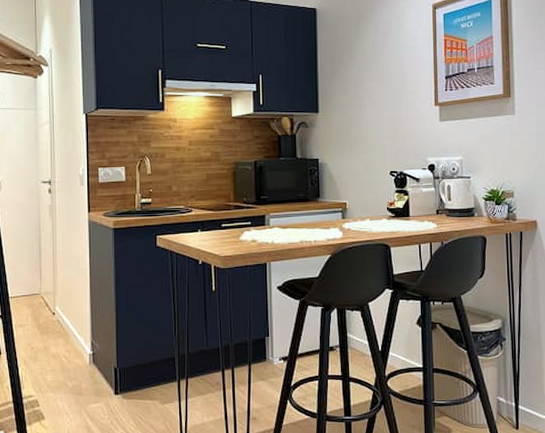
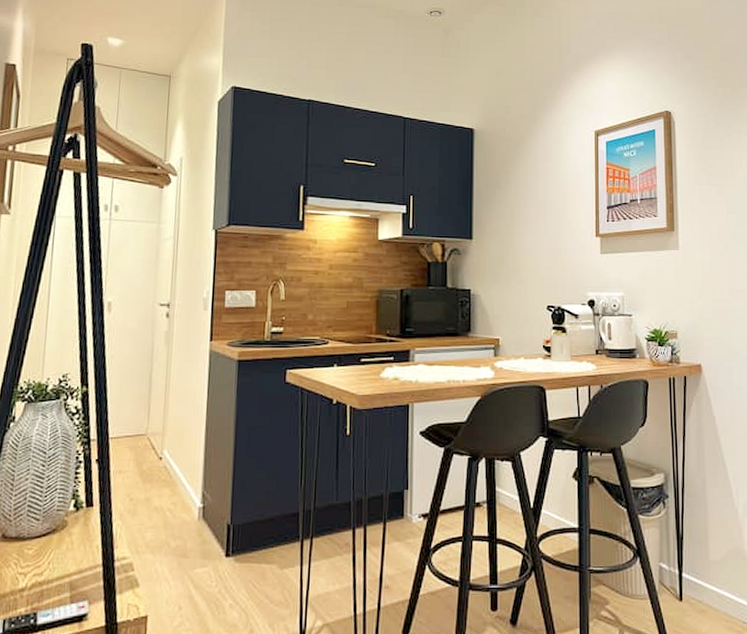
cup: none [393,197,414,222] -> present [550,334,572,362]

